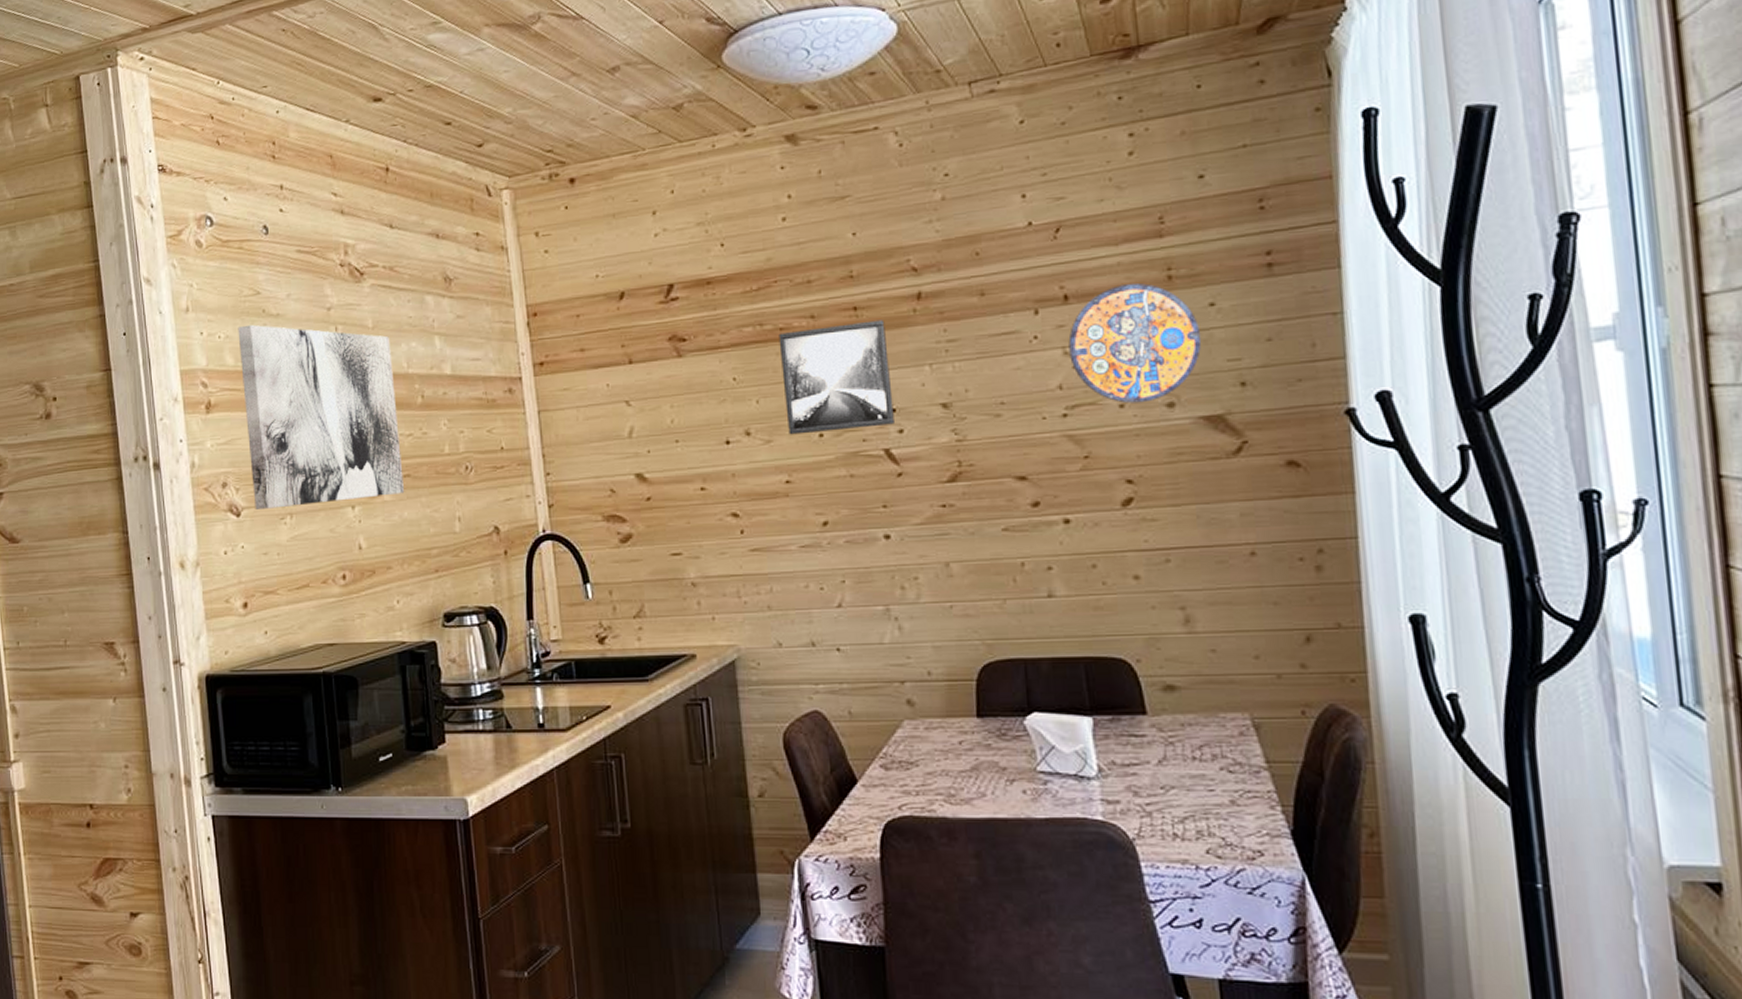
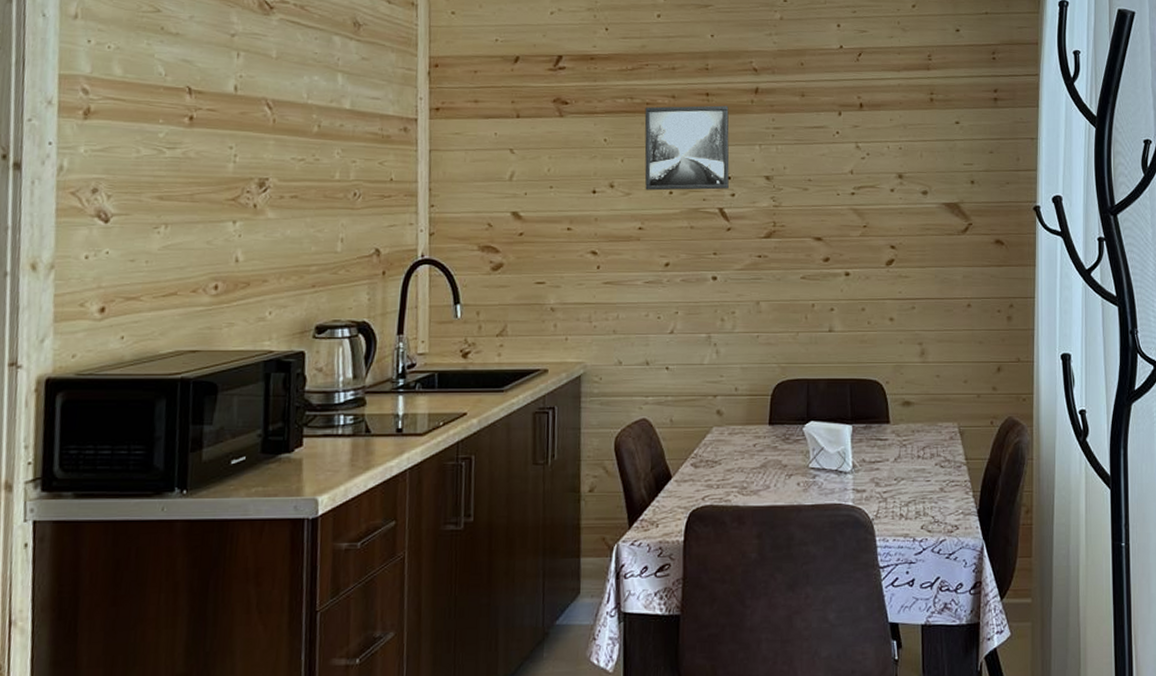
wall art: present [238,324,405,511] -> none [126,39,293,218]
manhole cover: present [1068,283,1202,404] -> none [860,100,949,189]

